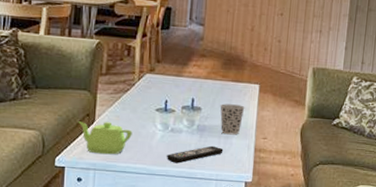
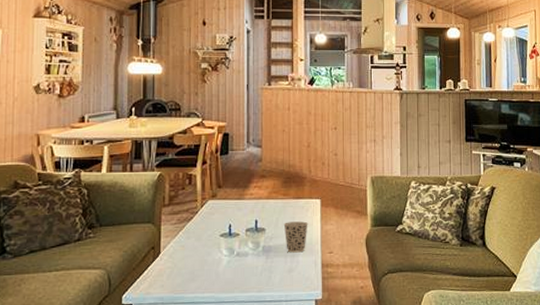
teapot: present [78,121,132,155] -> none [143,253,198,287]
remote control: present [167,145,224,164] -> none [235,266,291,288]

